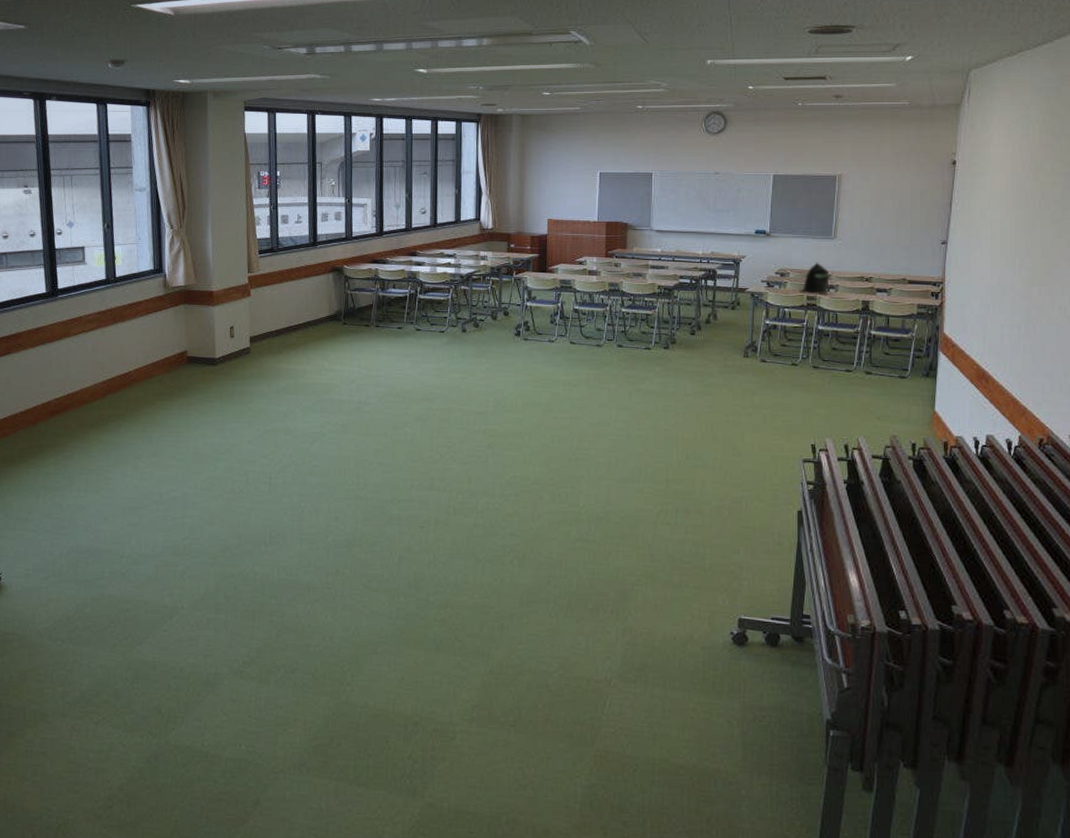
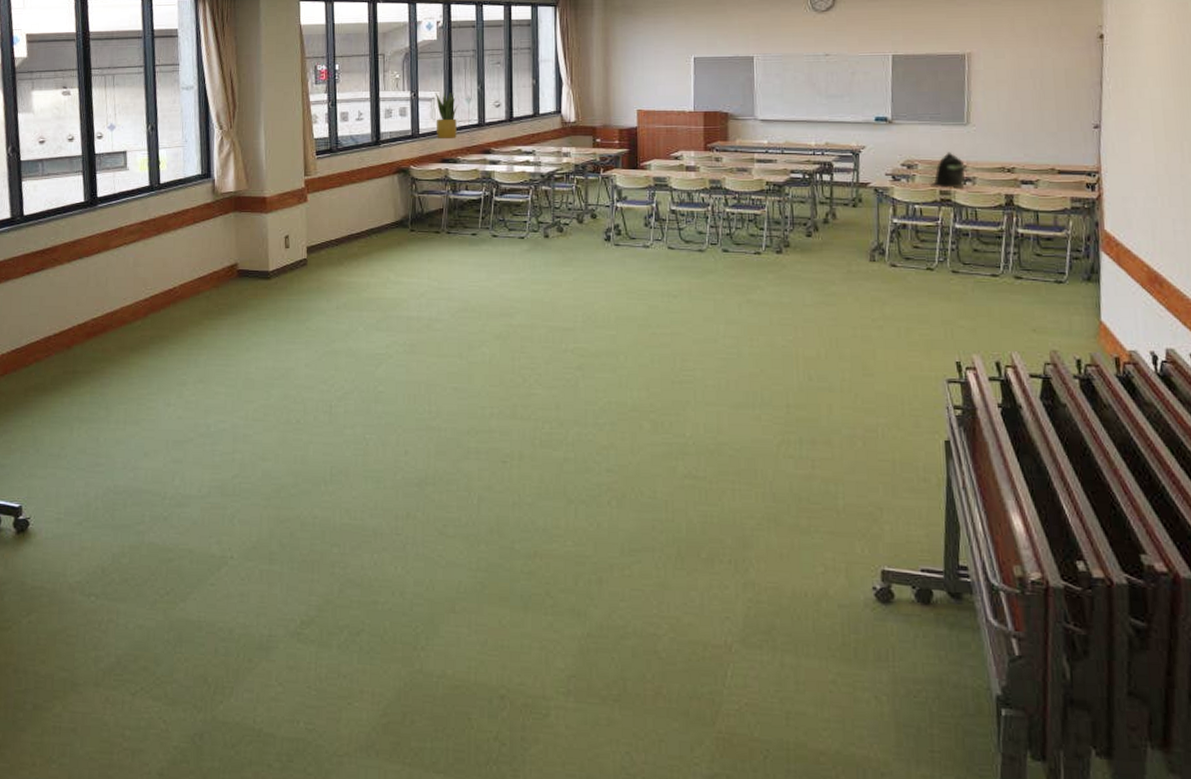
planter: none [367,199,388,242] -> present [435,93,458,140]

